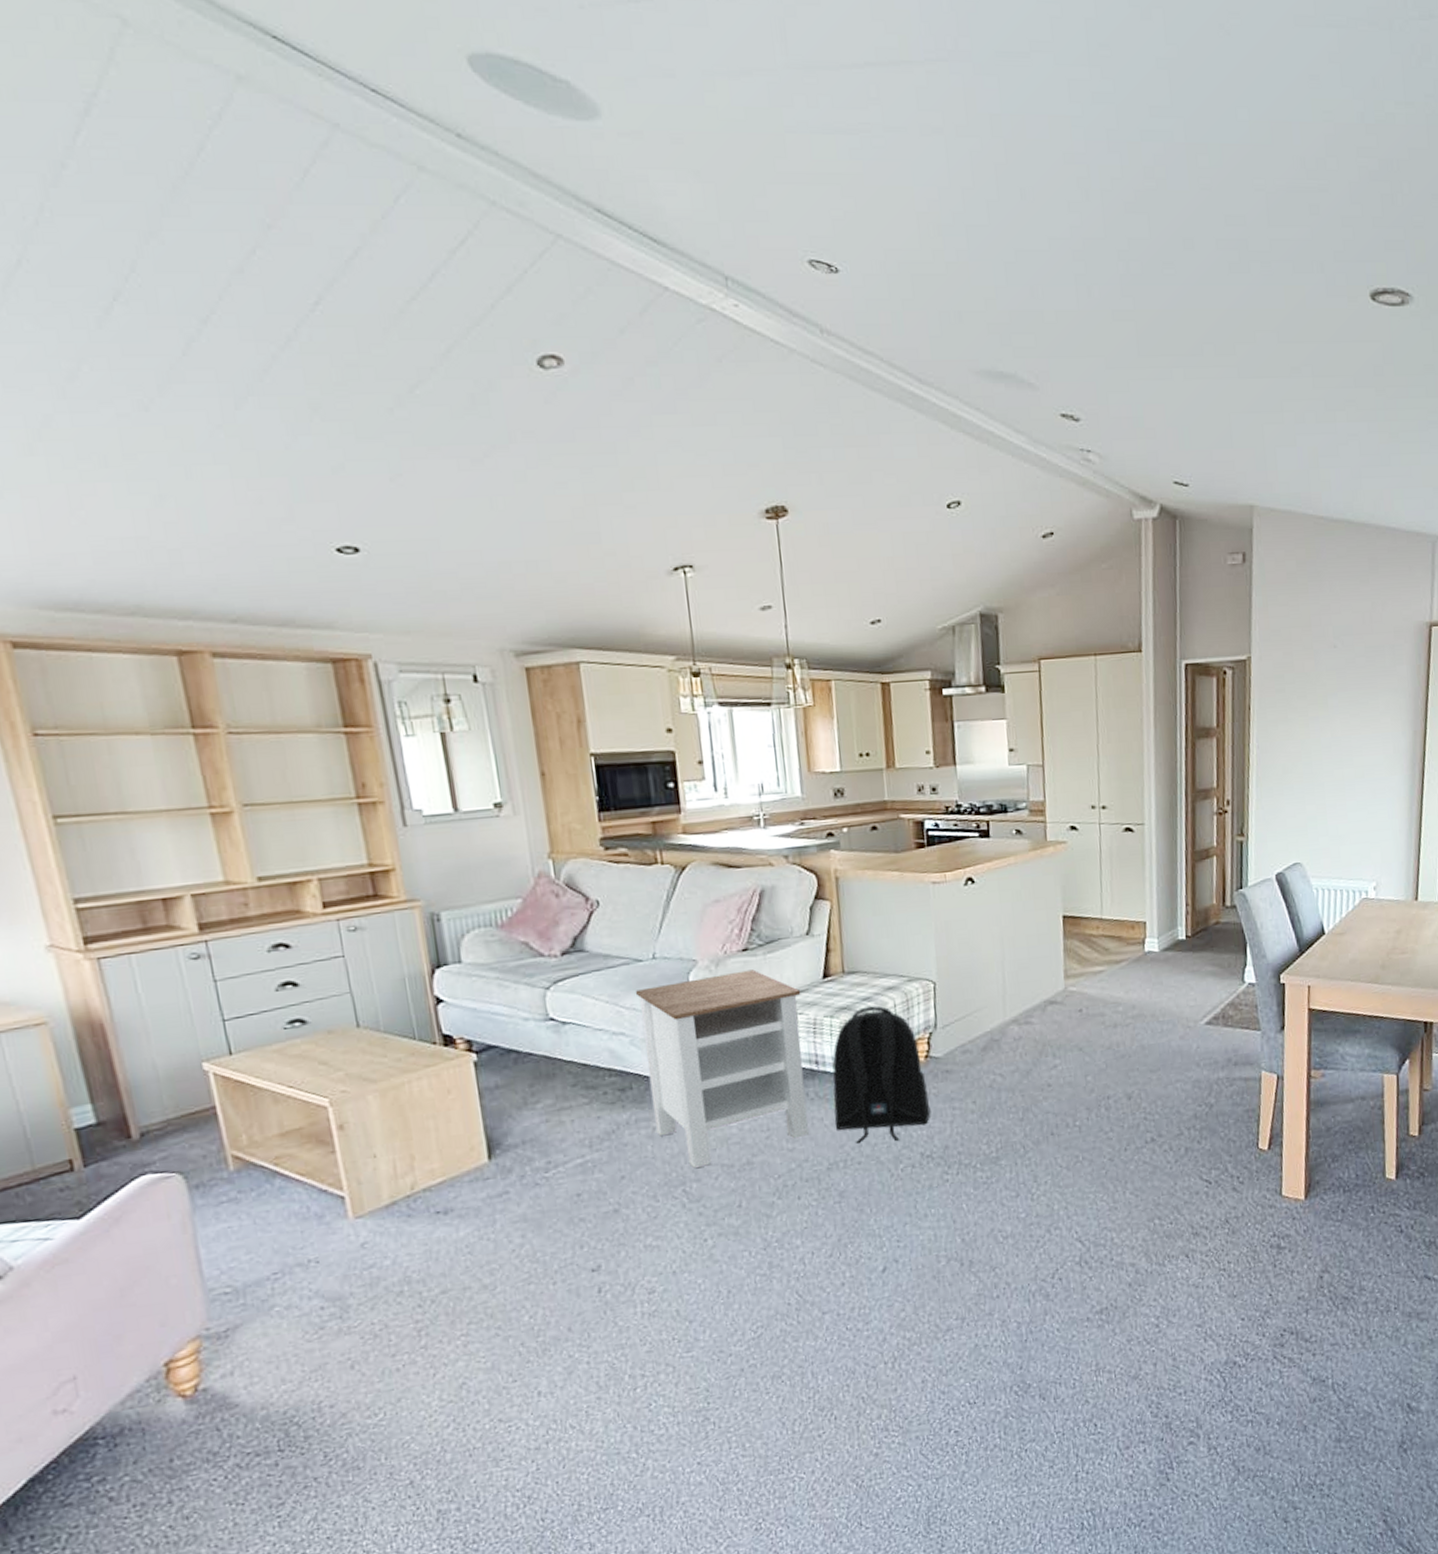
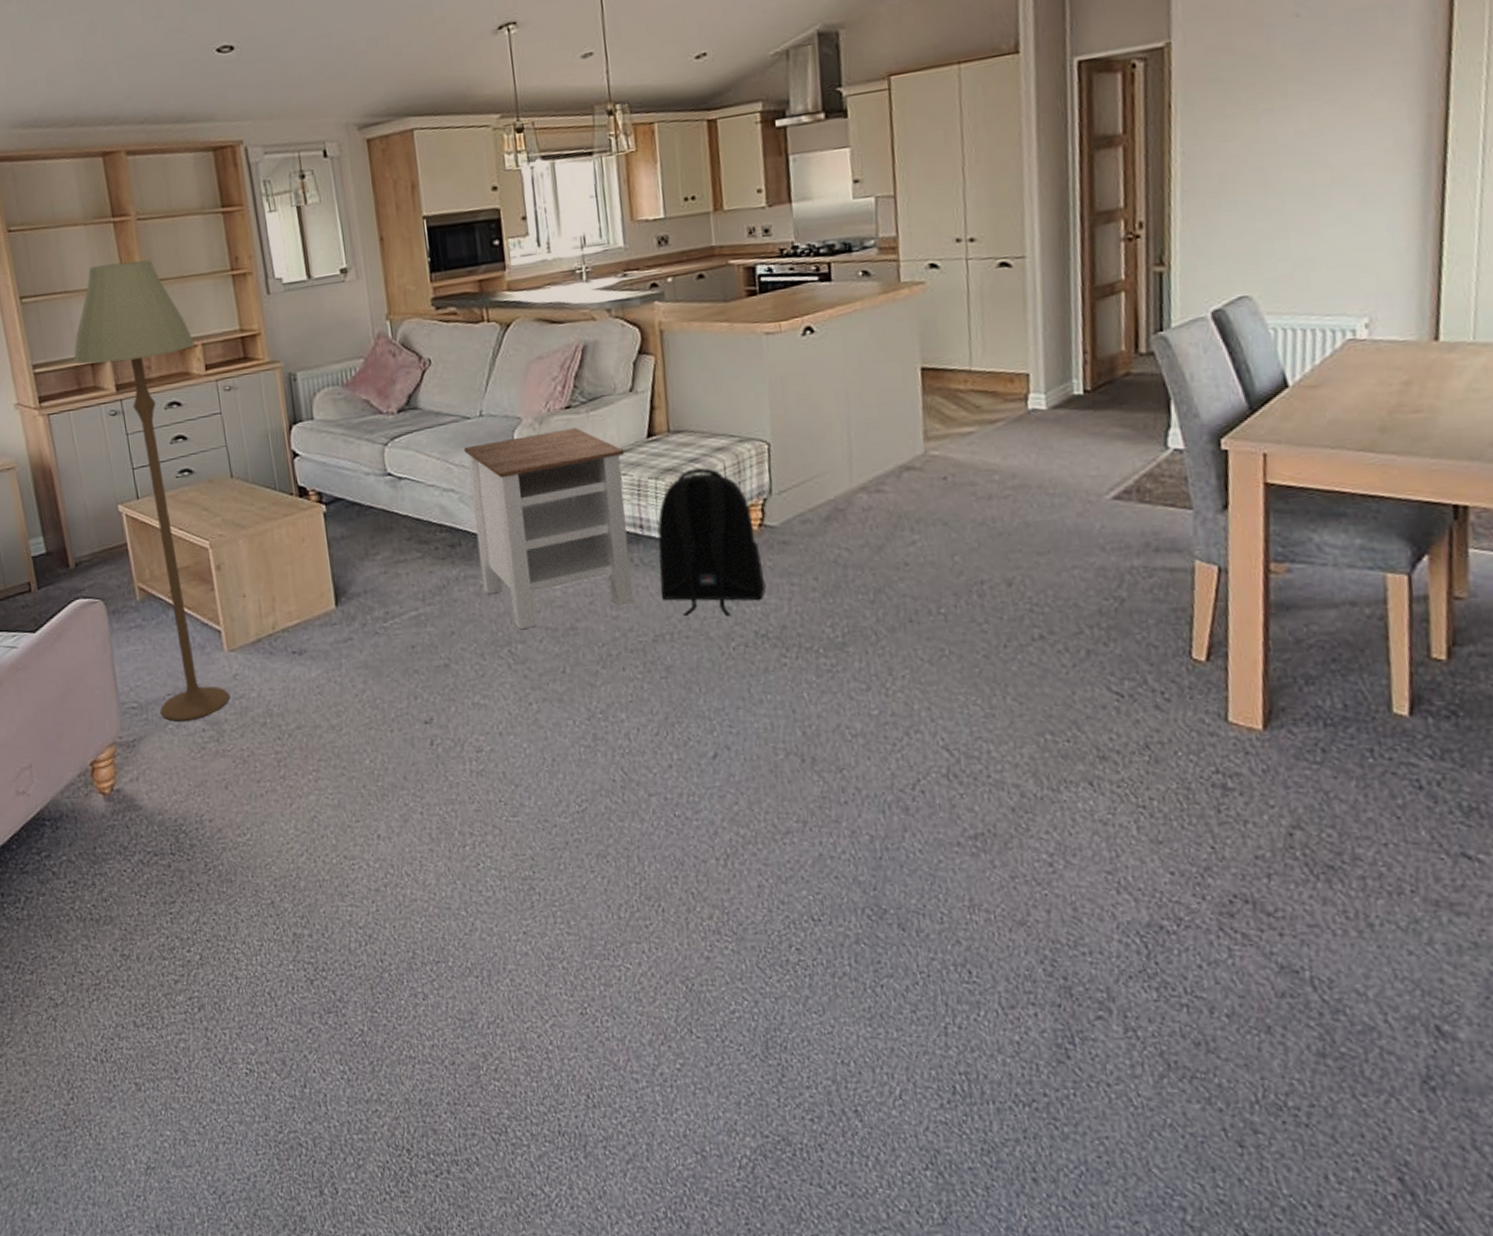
floor lamp: none [136,780,356,1303] -> present [73,259,229,722]

